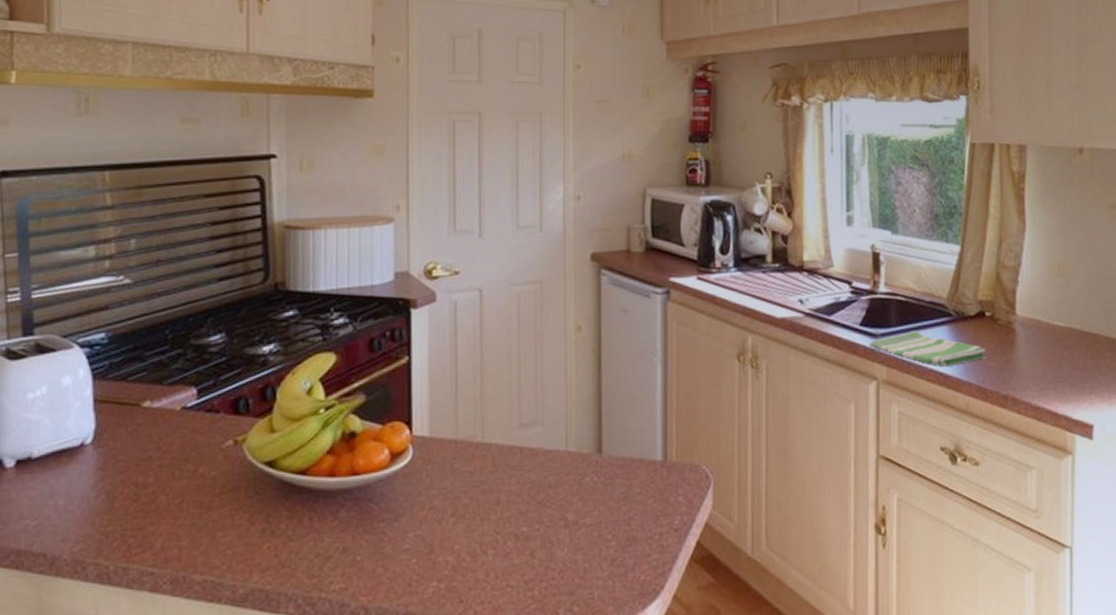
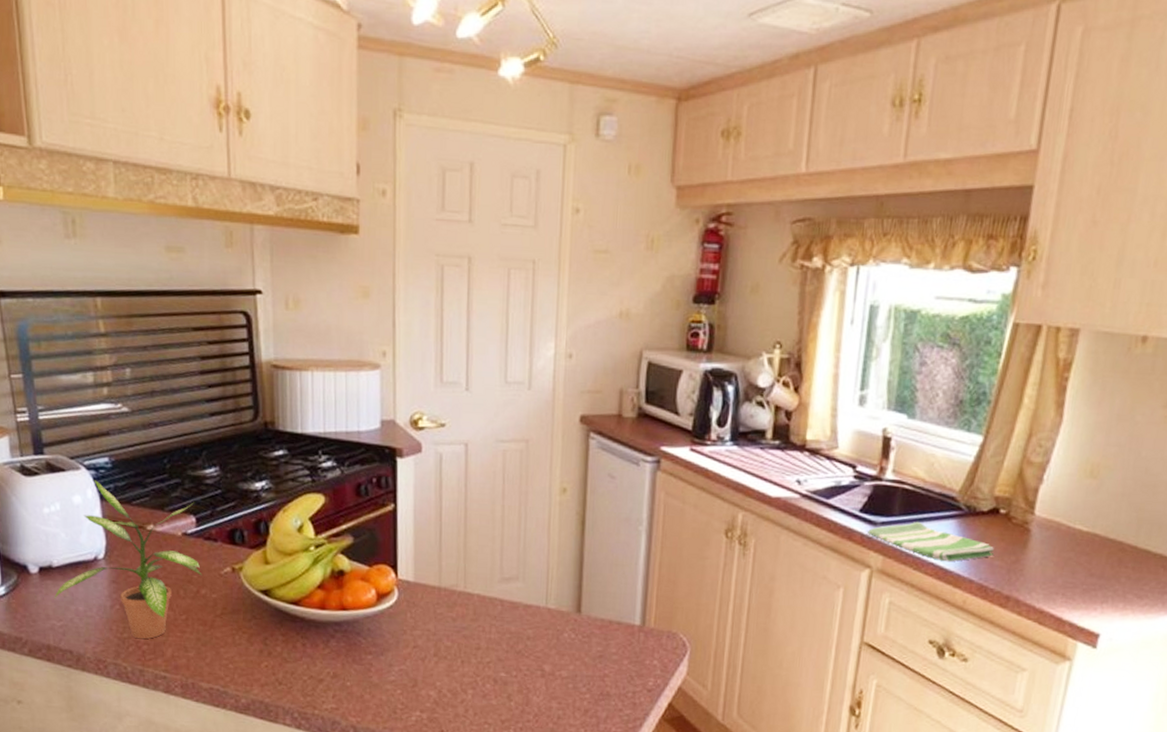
potted plant: none [30,358,201,530] -> present [54,480,202,639]

